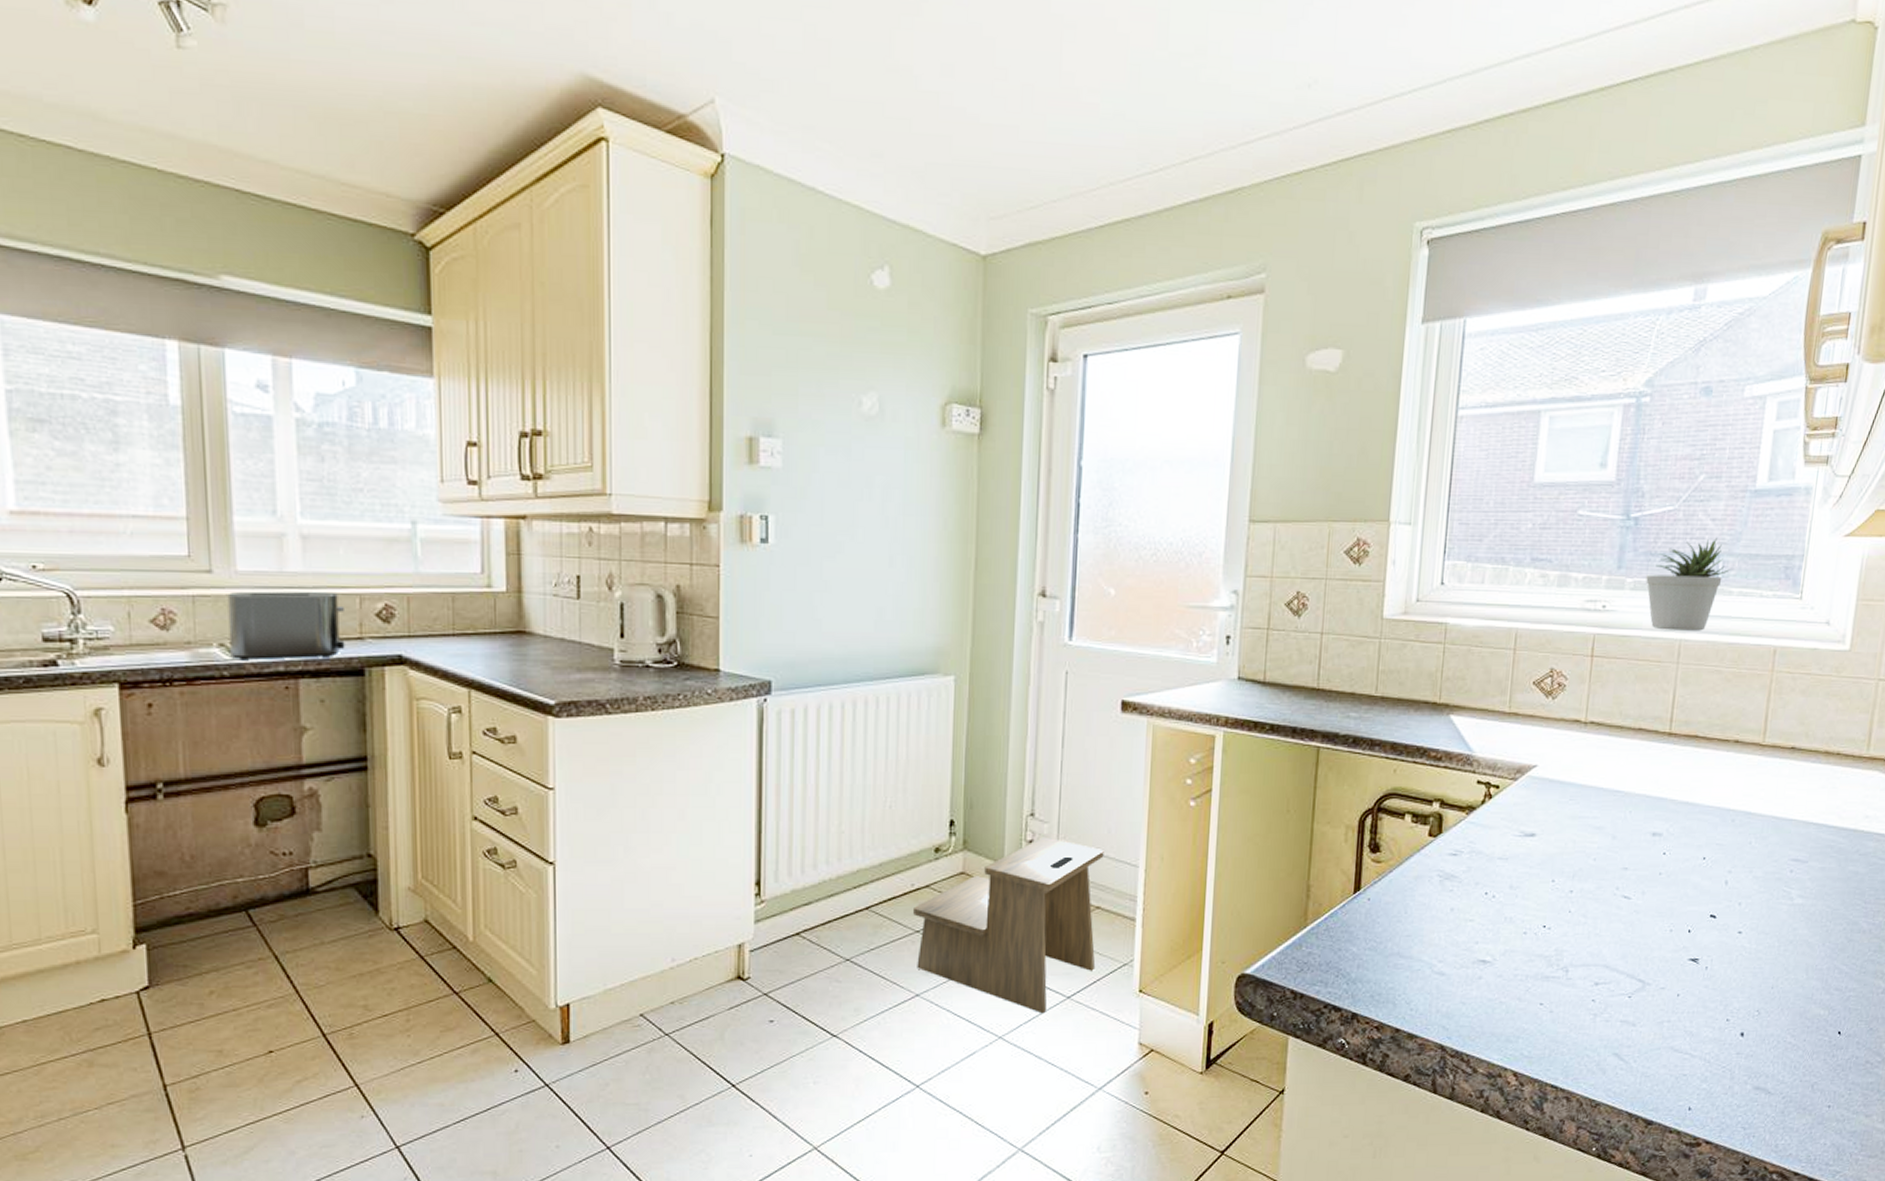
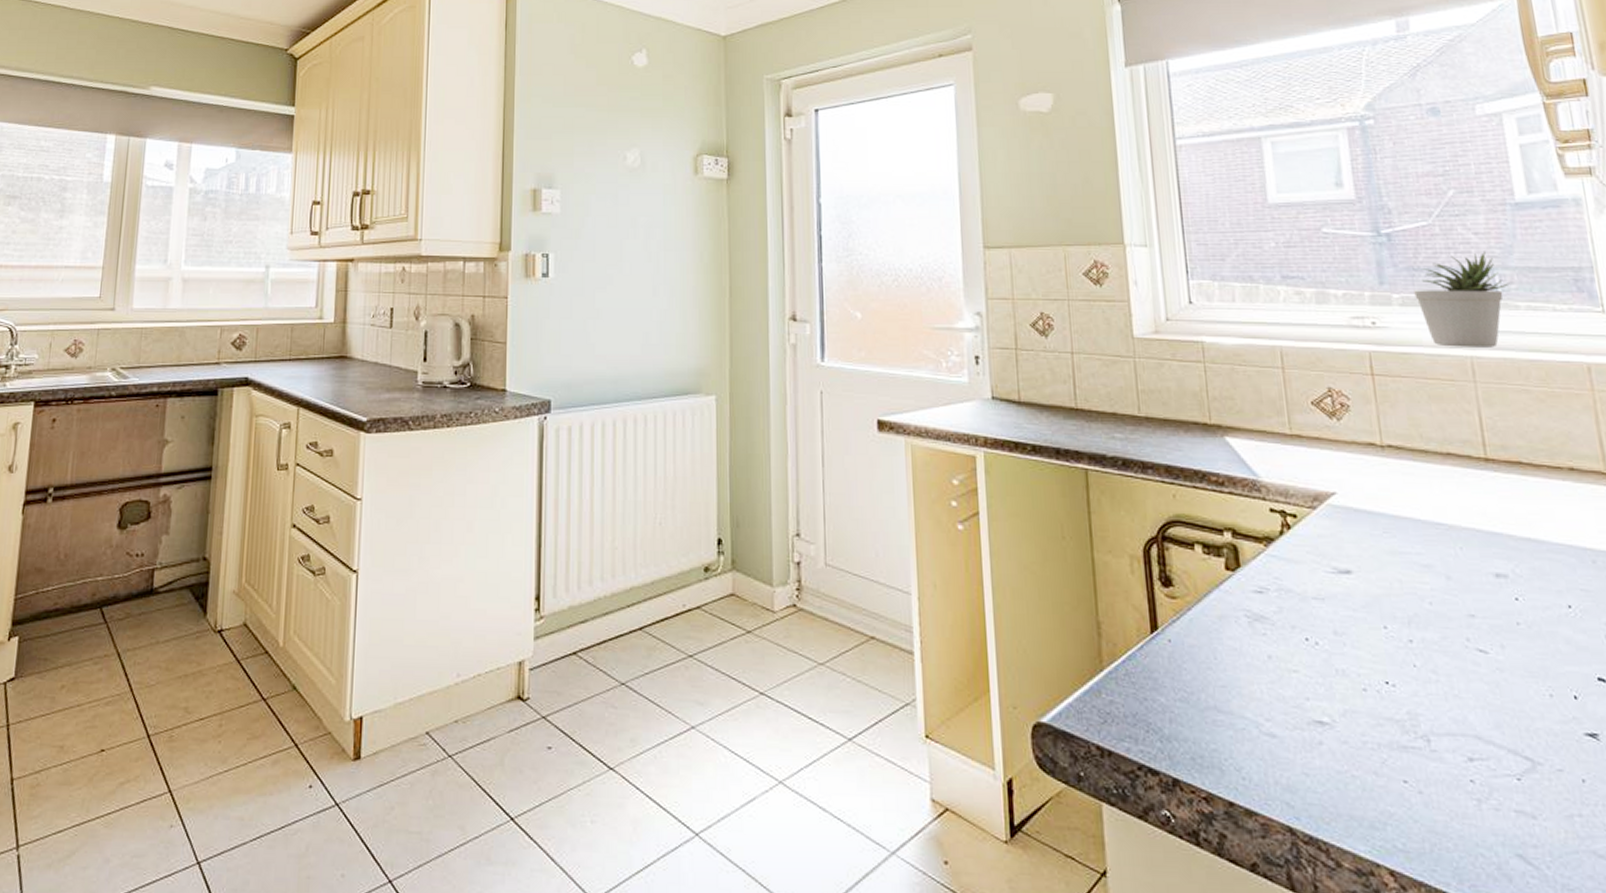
toaster: present [227,591,345,661] -> none [117,324,208,383]
step stool: present [913,837,1104,1014] -> none [686,558,876,757]

